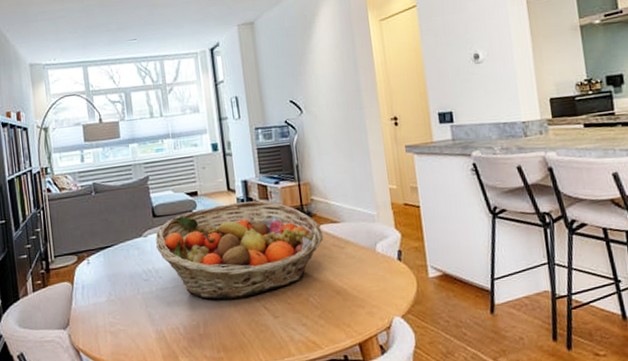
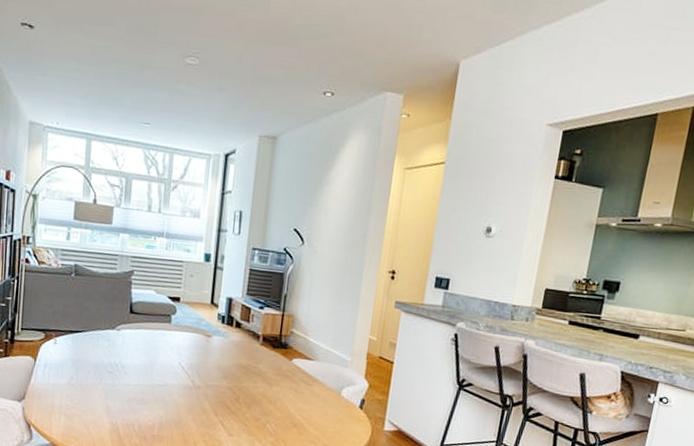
fruit basket: present [155,200,323,300] -> none [127,316,295,410]

